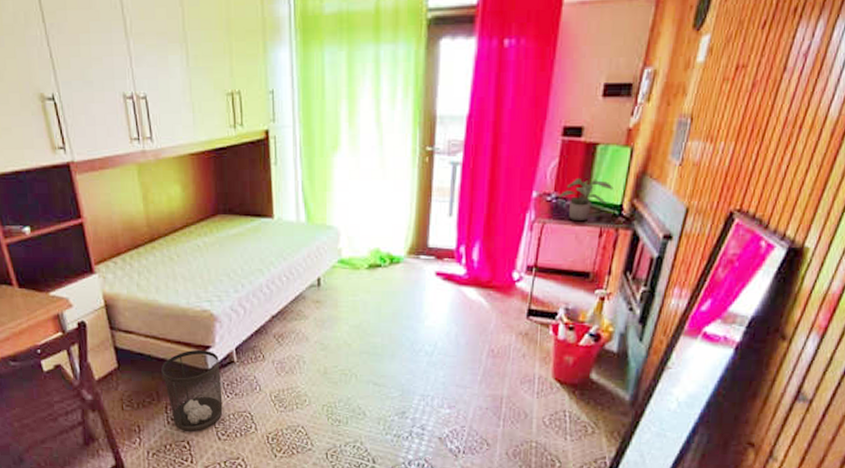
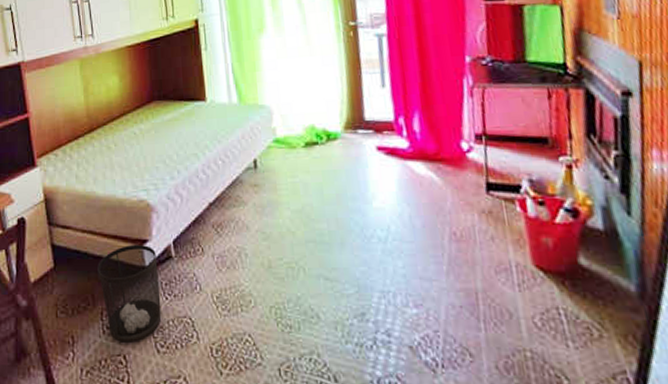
potted plant: present [558,177,613,222] -> none [494,39,552,84]

